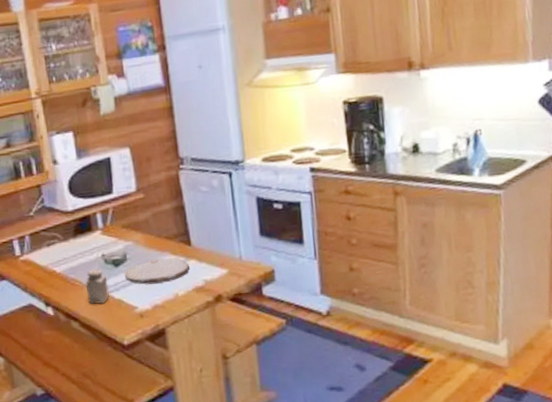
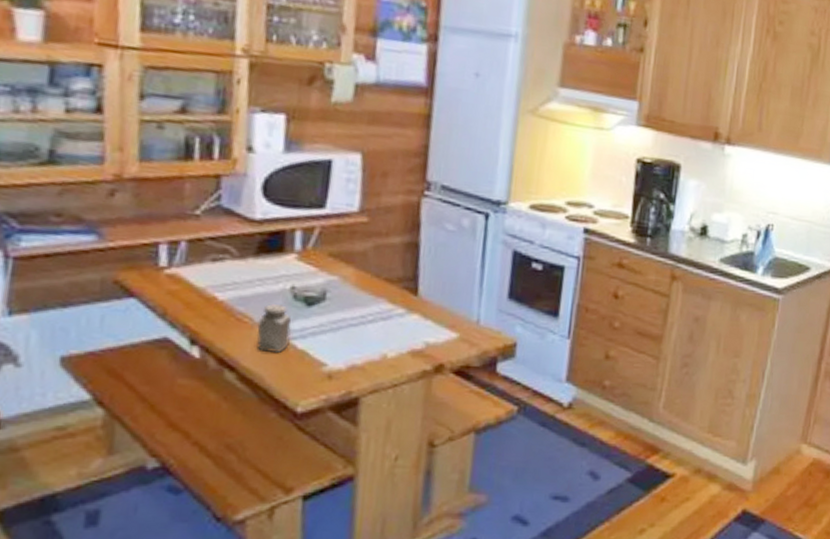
plate: present [124,258,190,285] -> none [317,306,411,338]

